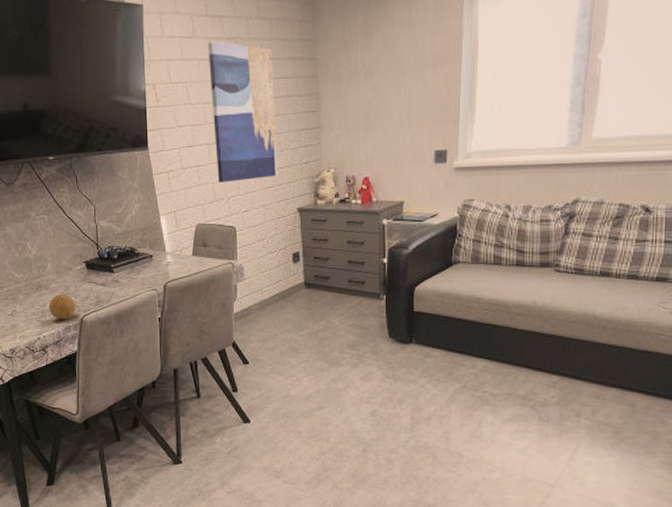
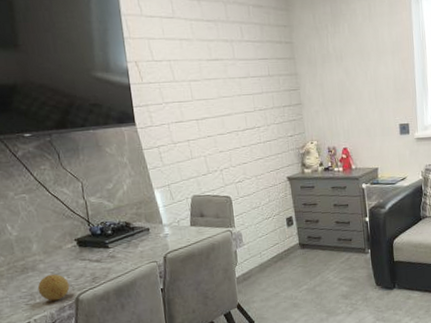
wall art: present [207,41,278,184] -> none [188,23,266,157]

